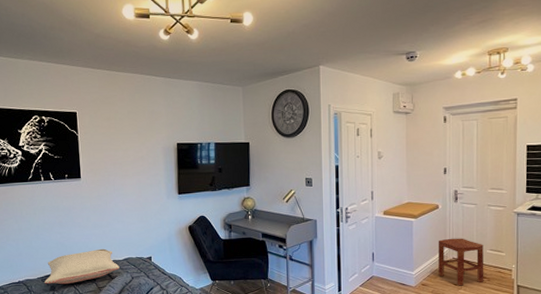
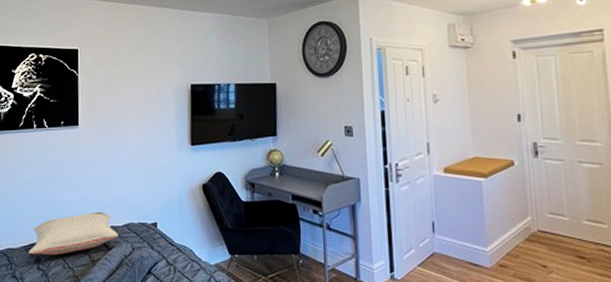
stool: present [438,238,484,286] -> none [516,204,583,268]

